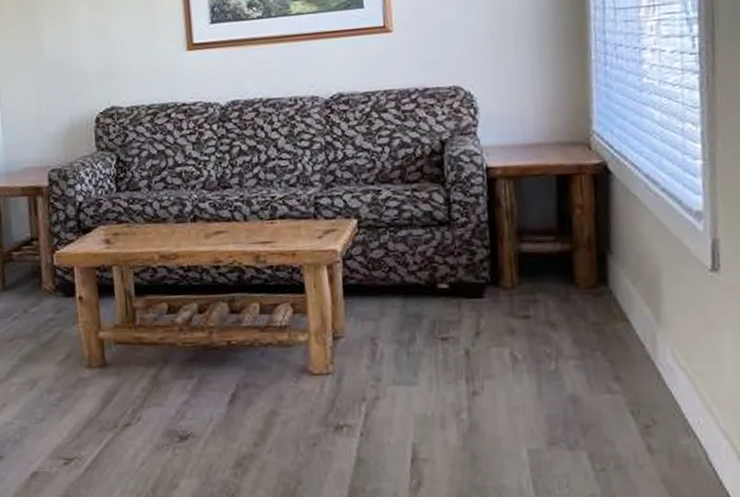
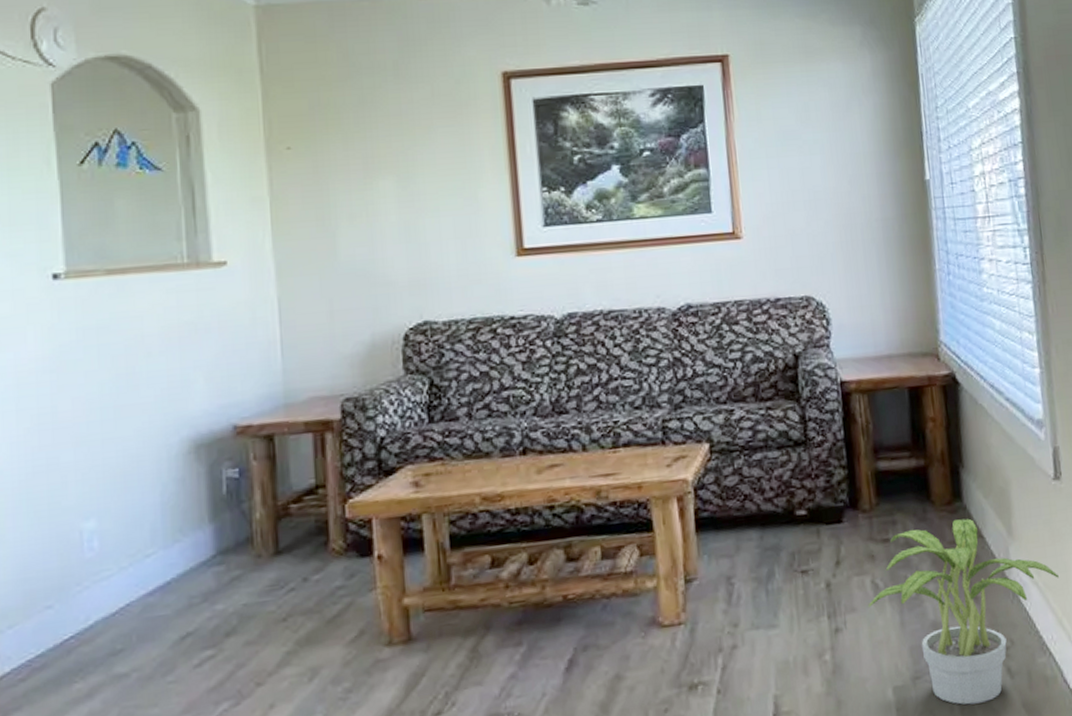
potted plant: none [506,302,710,474] -> present [868,518,1059,705]

